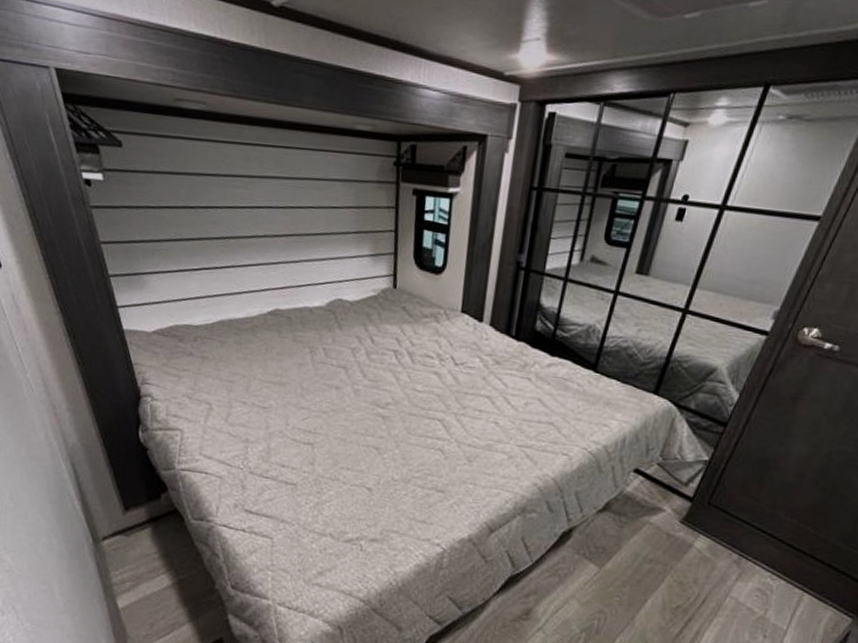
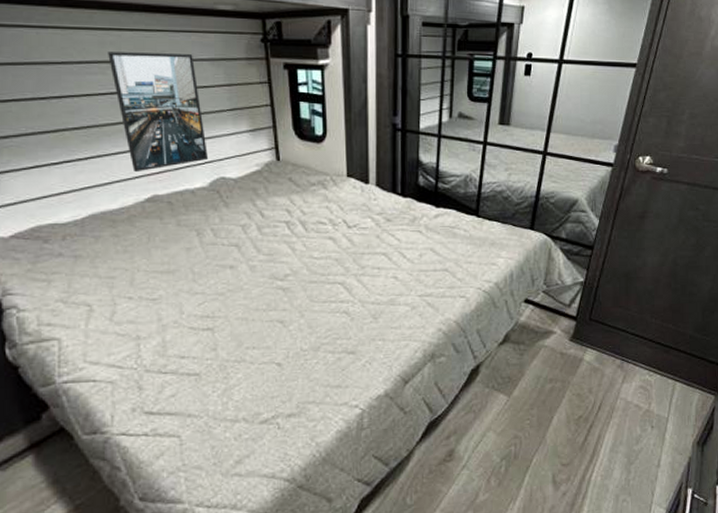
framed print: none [251,166,330,286] -> present [108,51,208,173]

